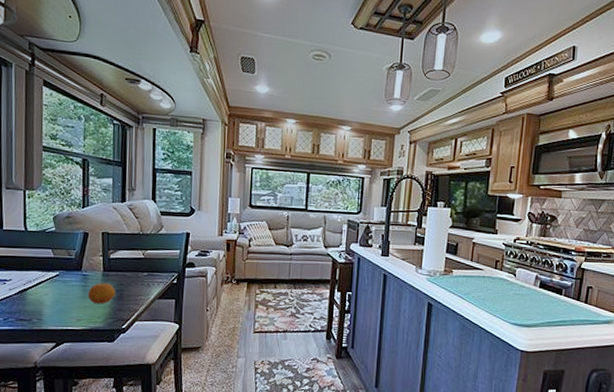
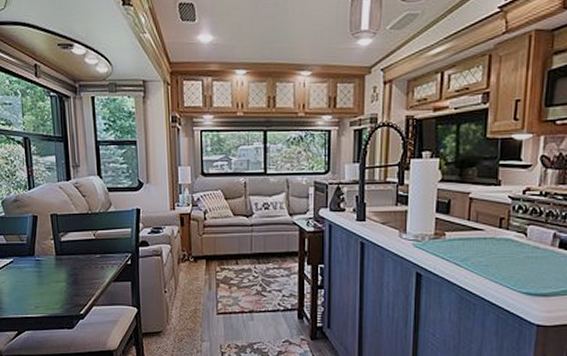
fruit: present [87,282,115,304] -> none [43,267,70,290]

